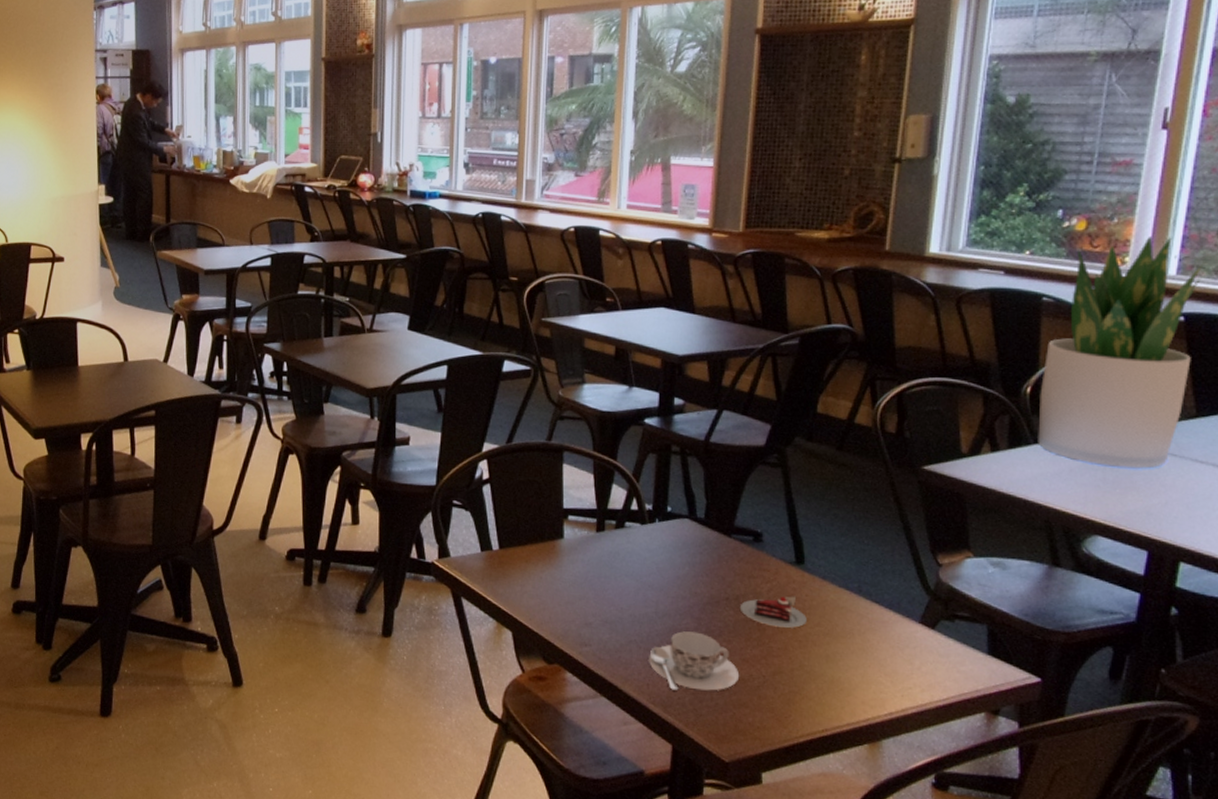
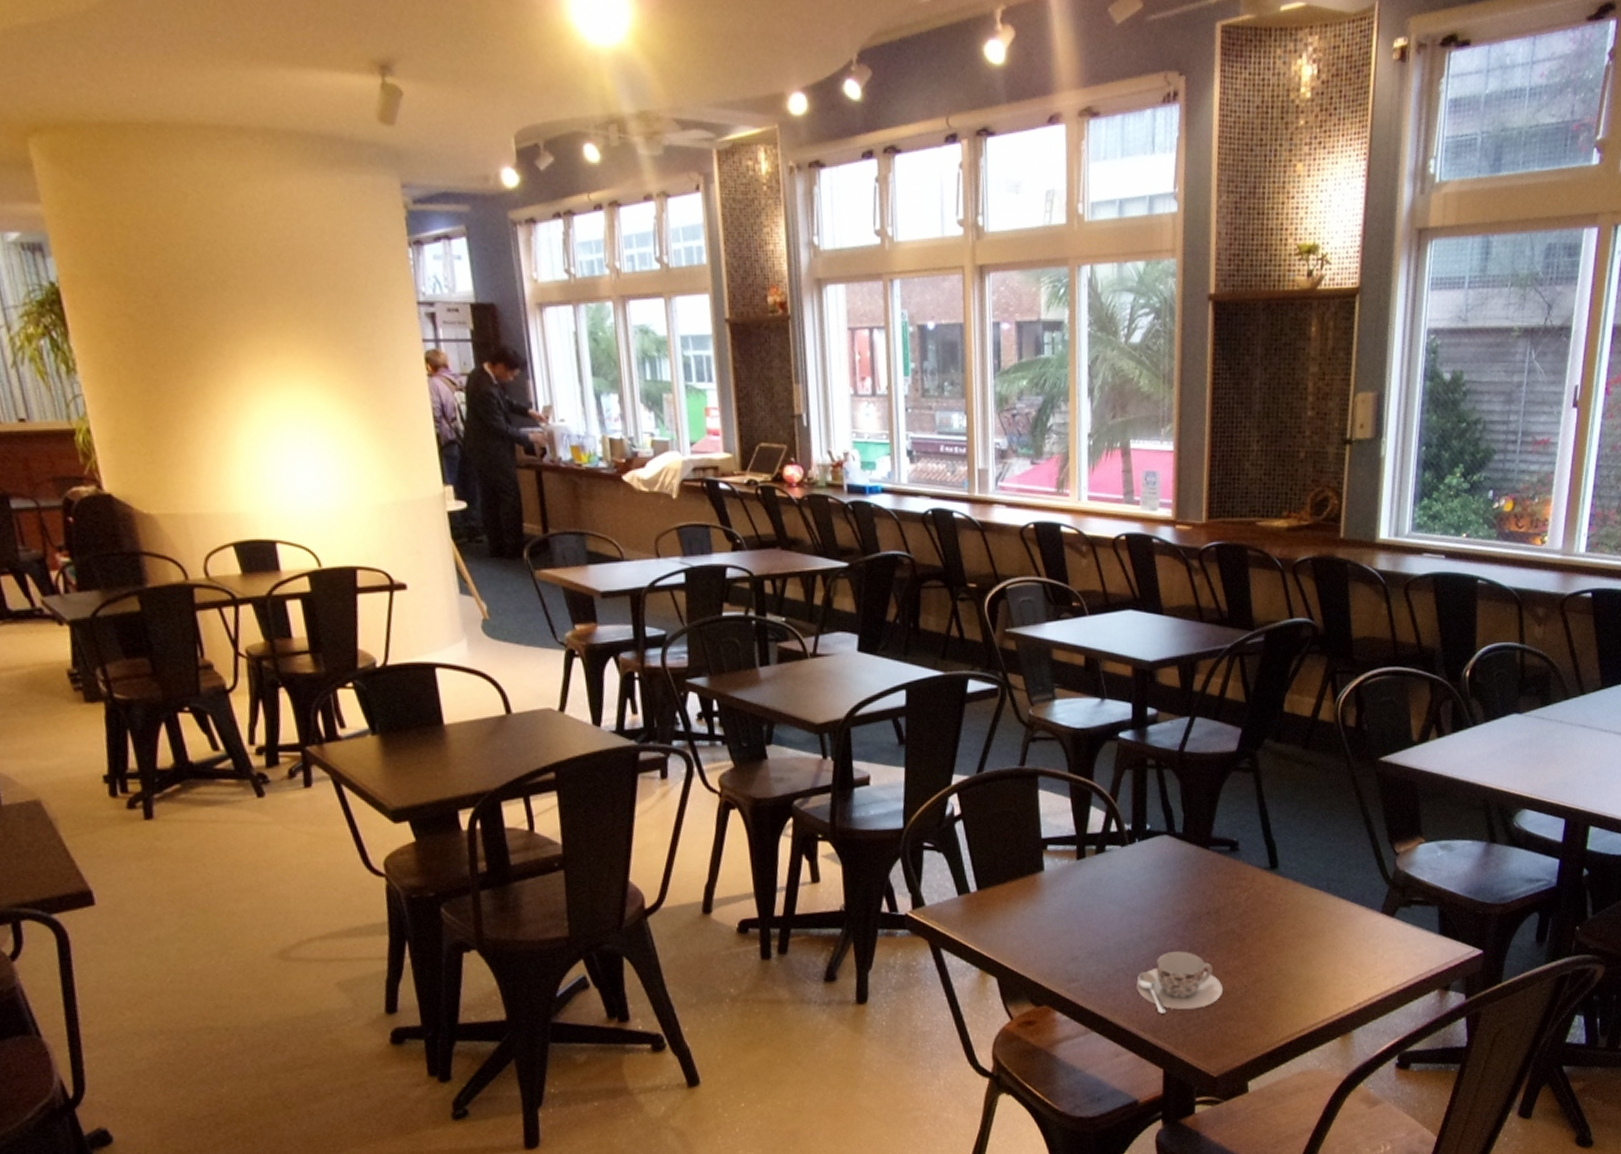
cake slice: present [739,596,807,628] -> none [1220,901,1282,935]
planter: present [1038,237,1204,470] -> none [1476,515,1607,743]

